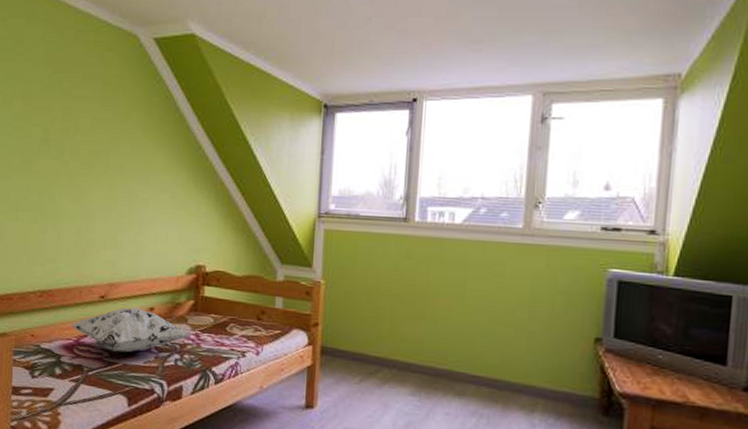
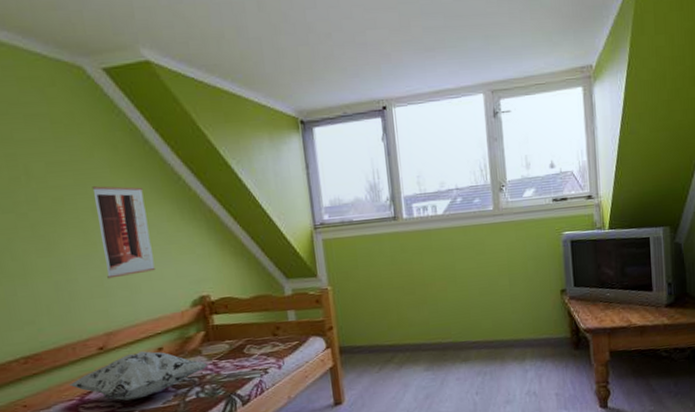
wall art: none [120,145,167,234] -> present [92,186,155,279]

